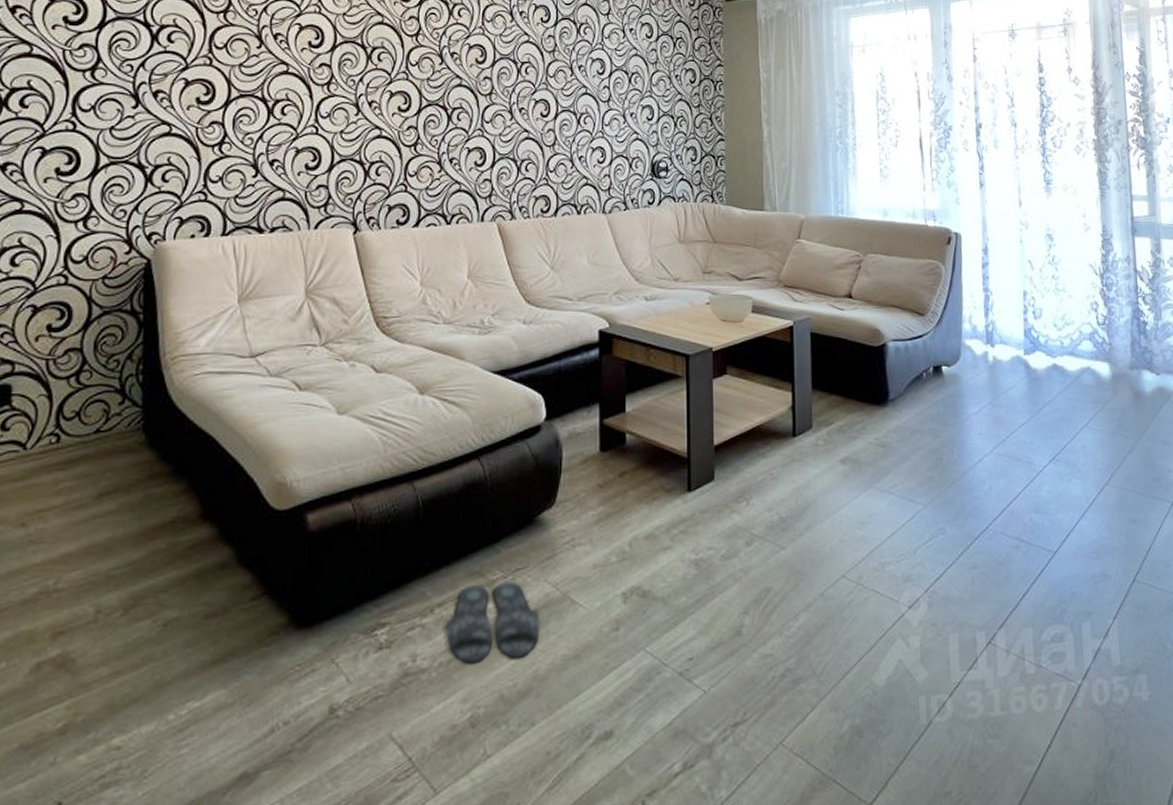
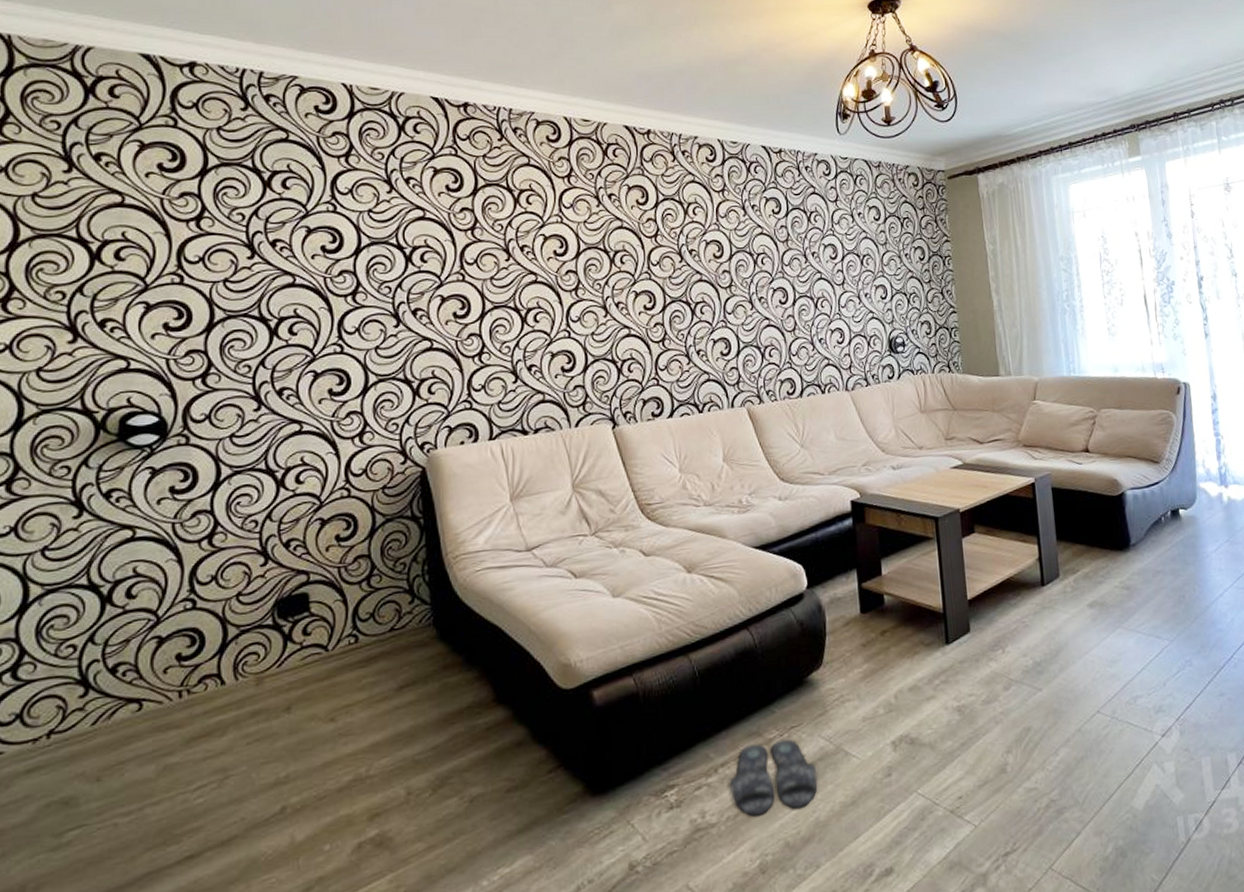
bowl: present [708,293,754,323] -> none [951,456,996,485]

